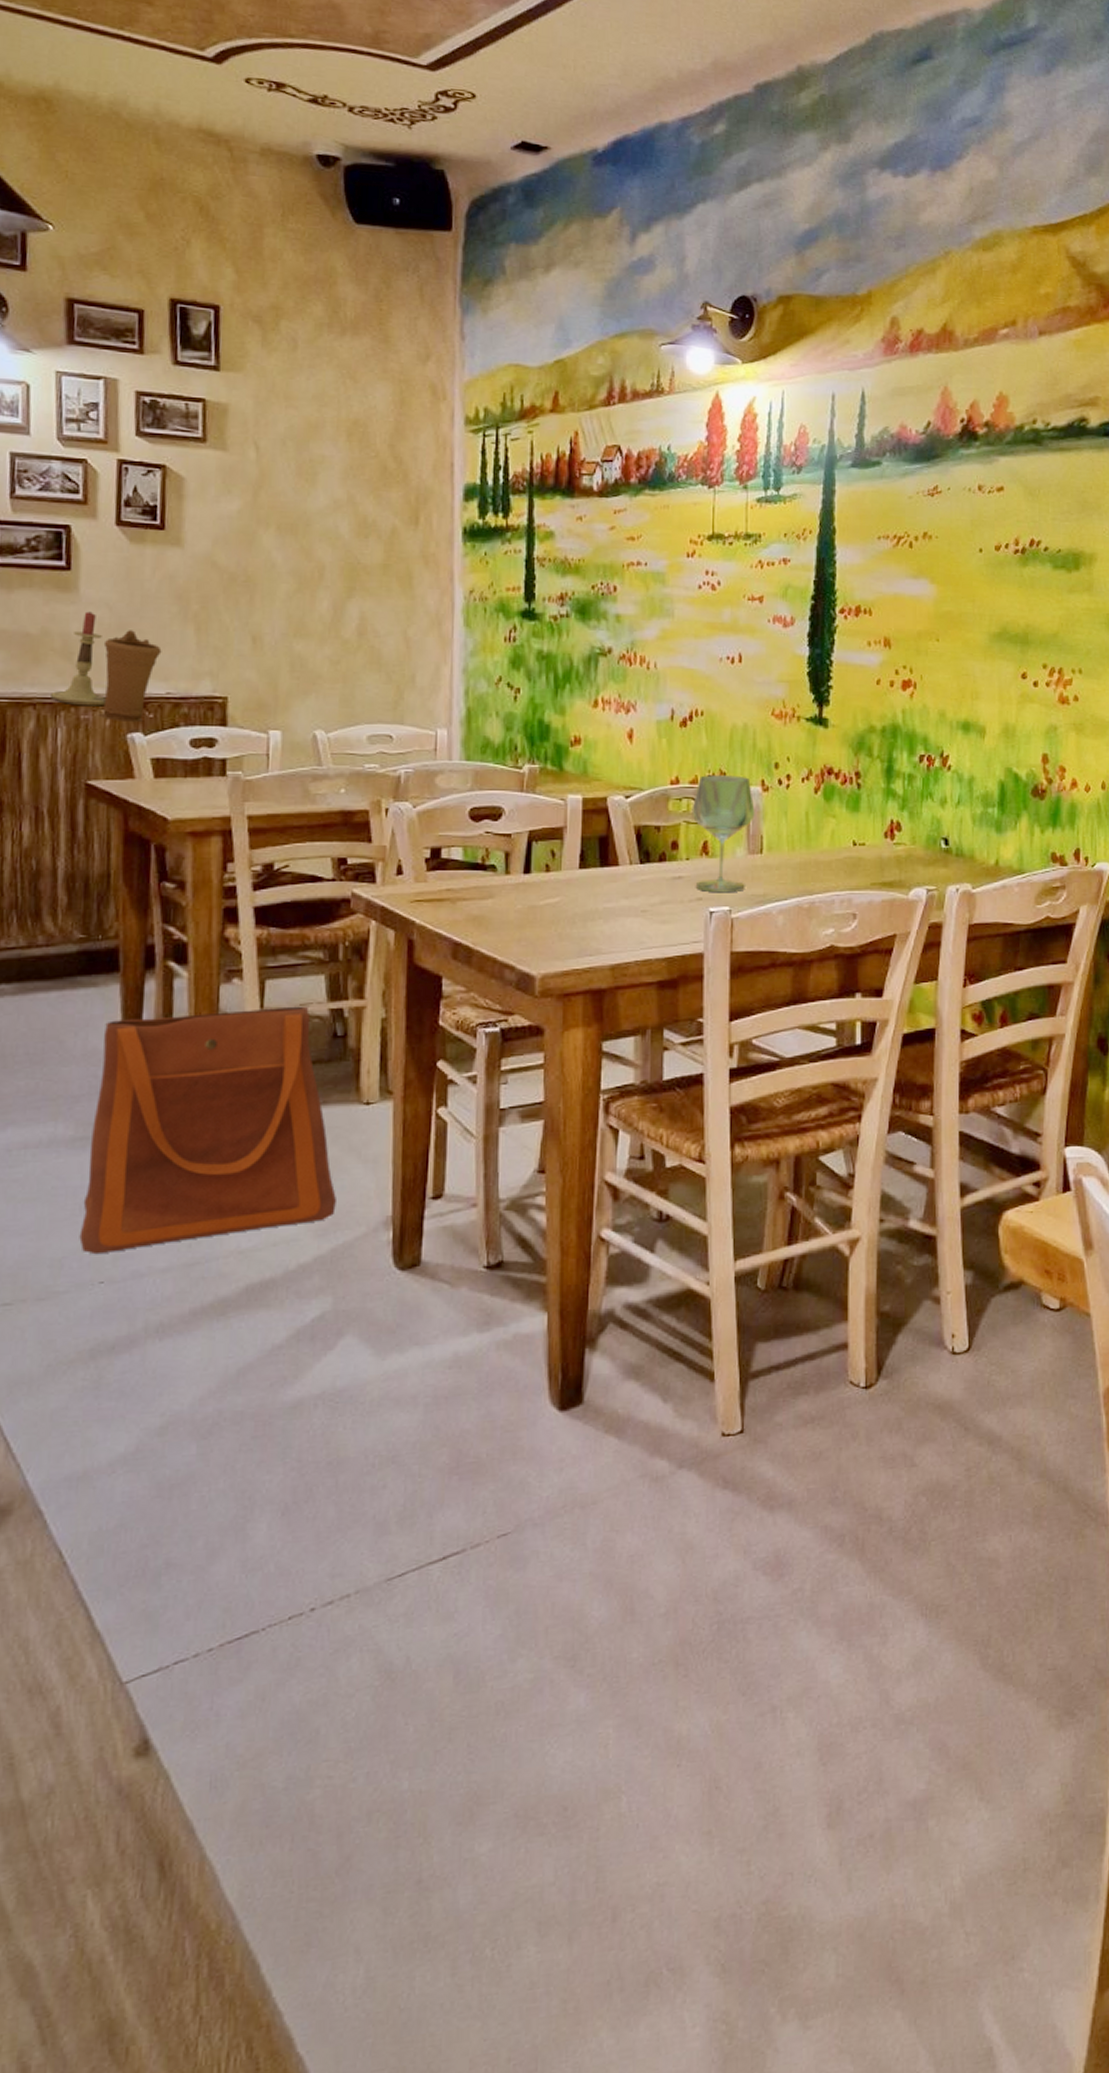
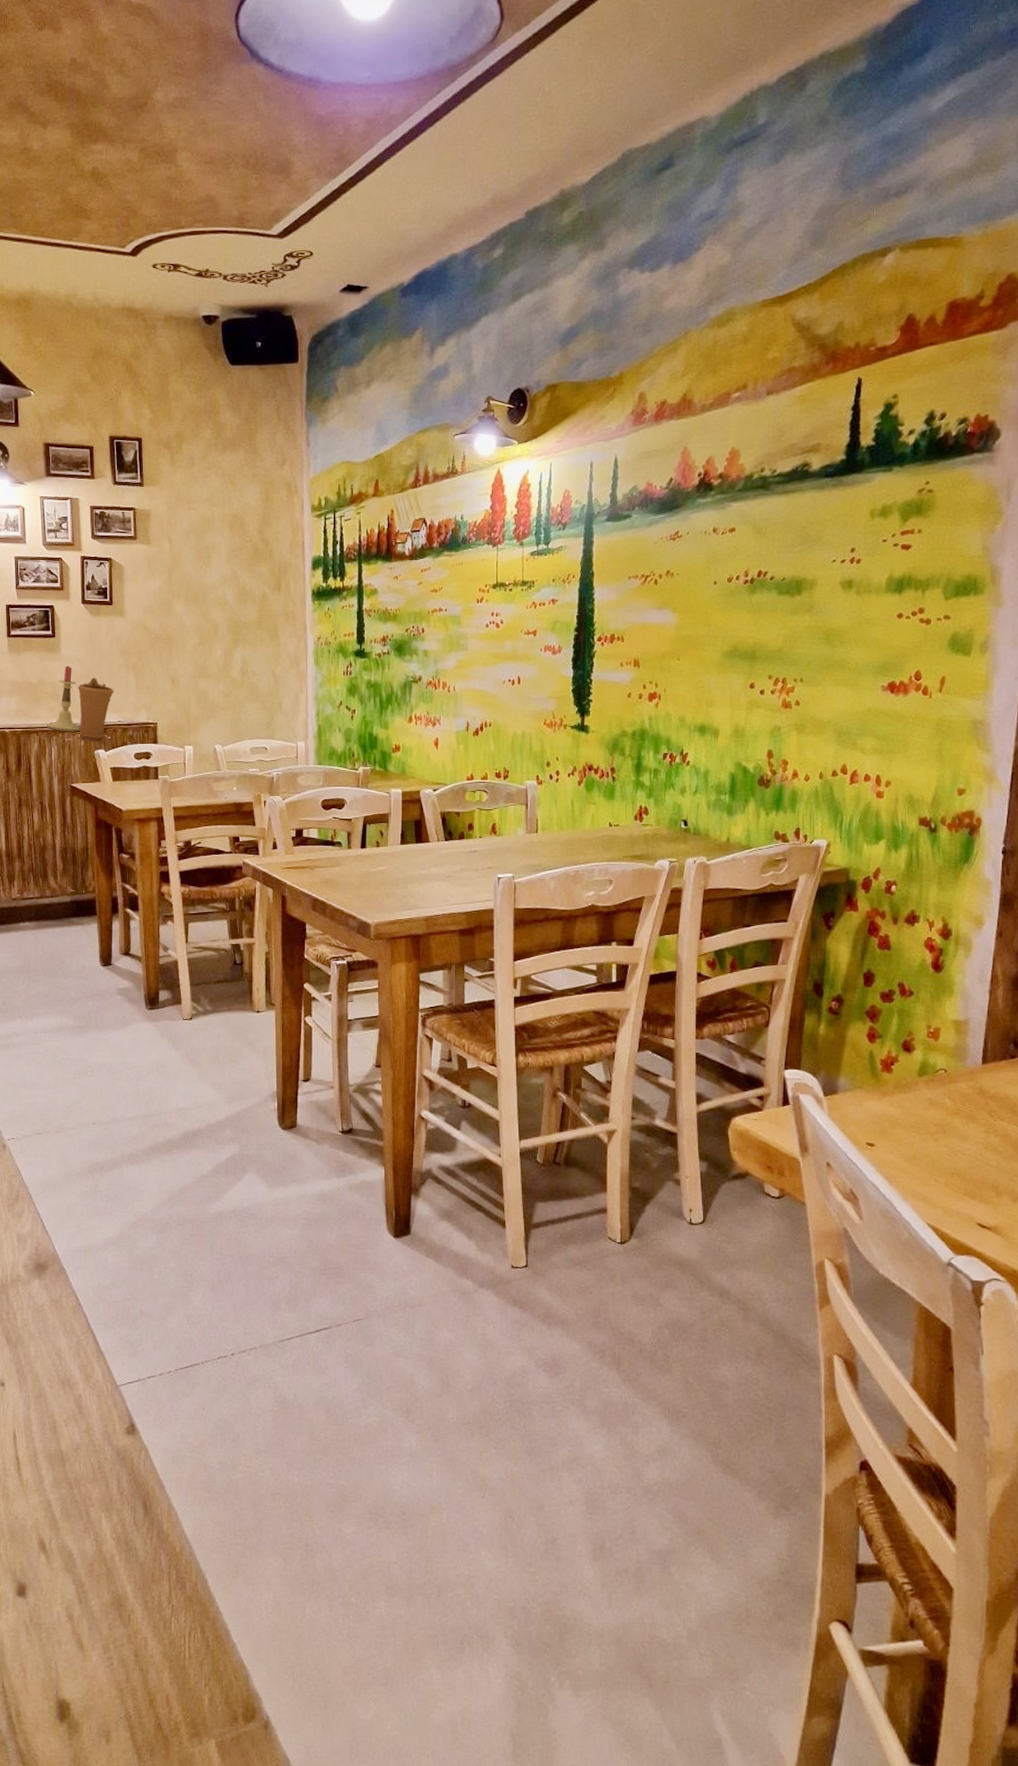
shopping bag: present [79,1006,336,1255] -> none [79,941,239,1105]
wine glass: present [691,775,755,893] -> none [483,772,532,863]

